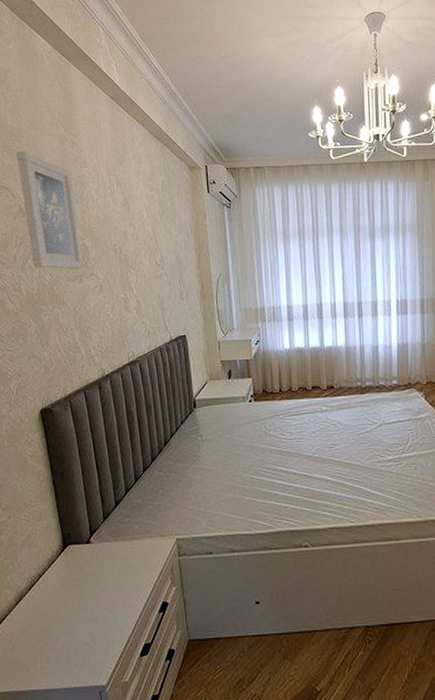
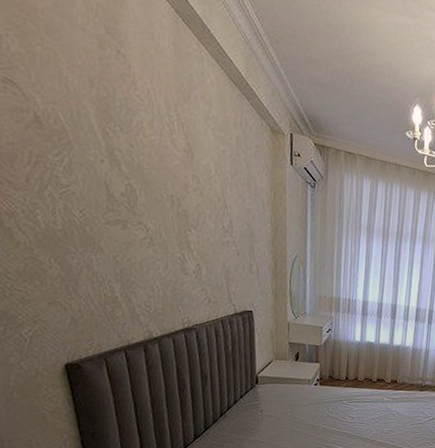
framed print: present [16,151,83,269] -> none [30,37,128,214]

